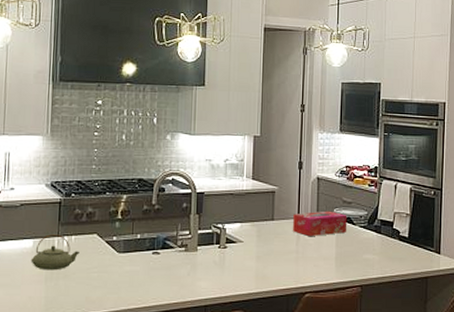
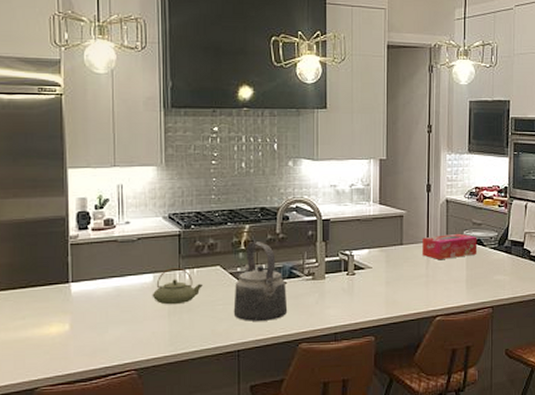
kettle: none [107,212,160,290] -> present [233,242,288,321]

